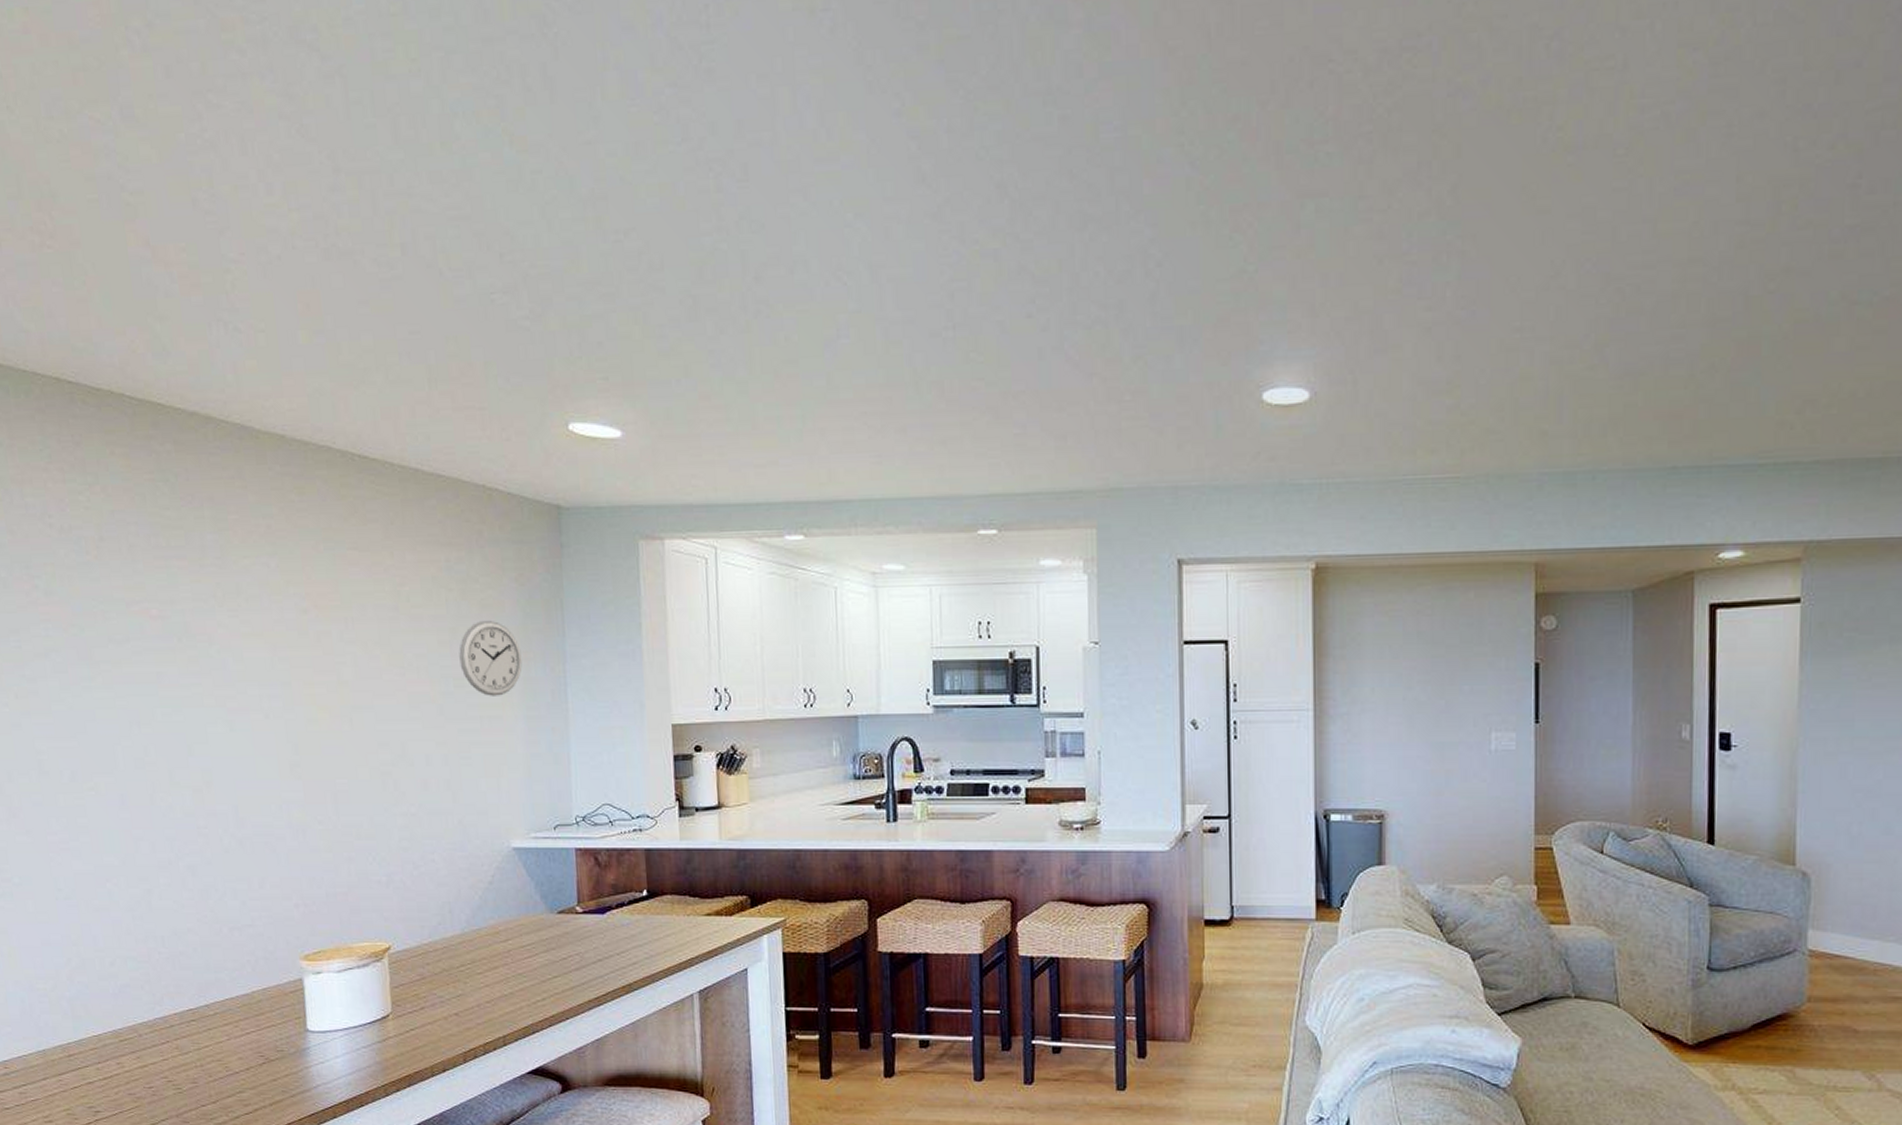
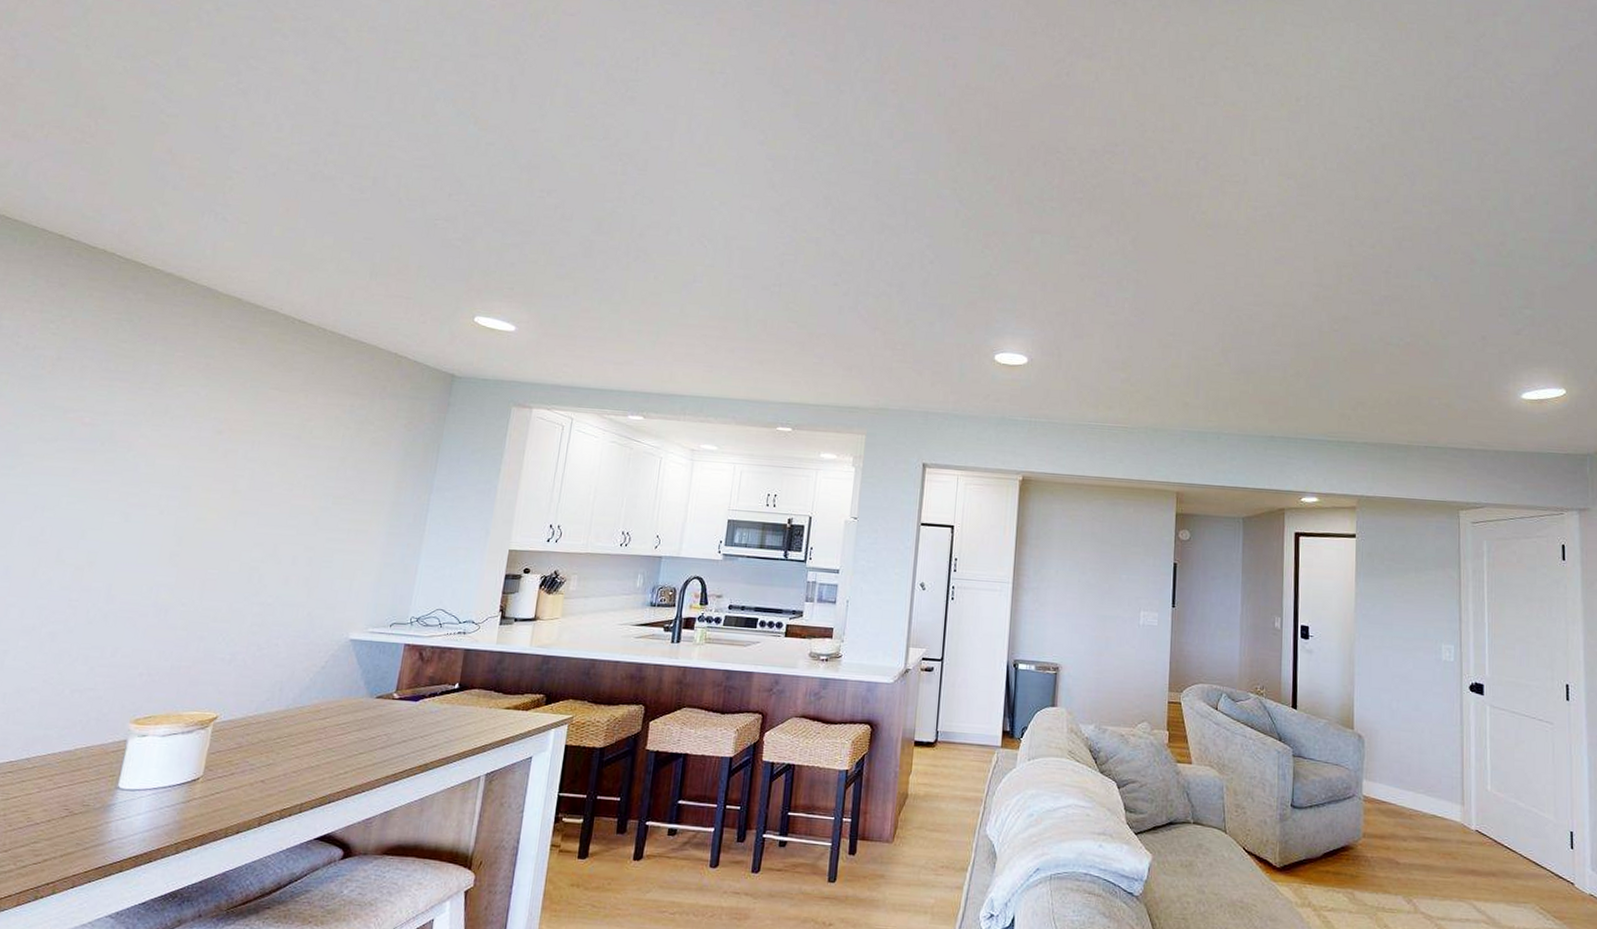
wall clock: present [459,620,522,696] -> none [341,454,396,515]

